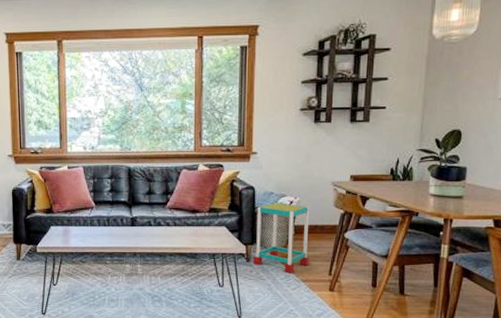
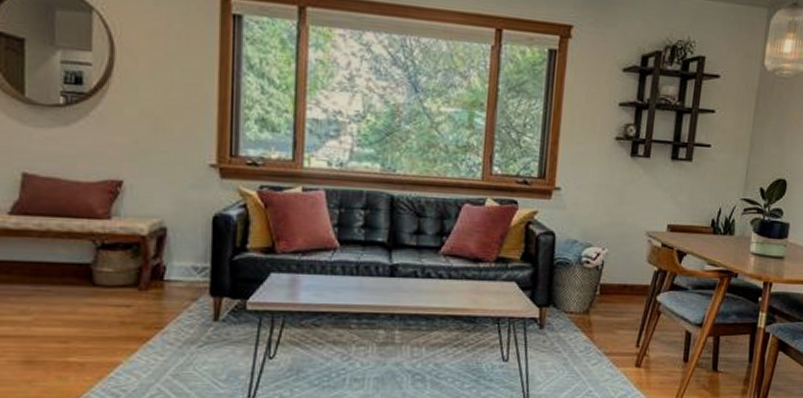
side table: present [253,203,310,274] -> none [547,254,619,345]

